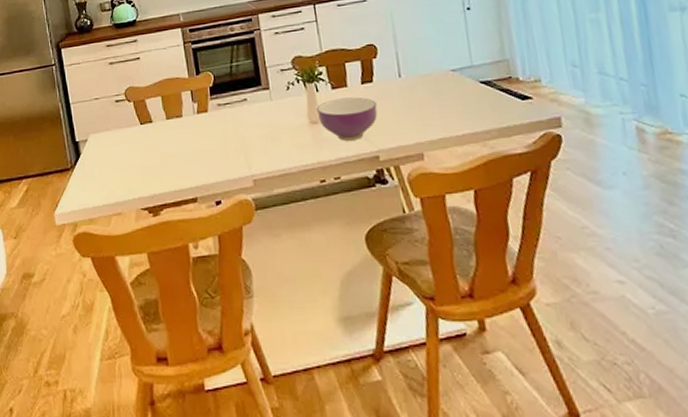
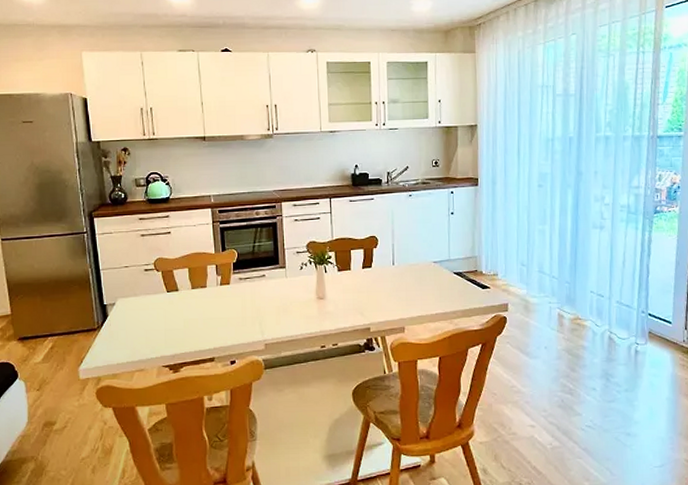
bowl: present [316,97,378,141] -> none [323,279,373,315]

